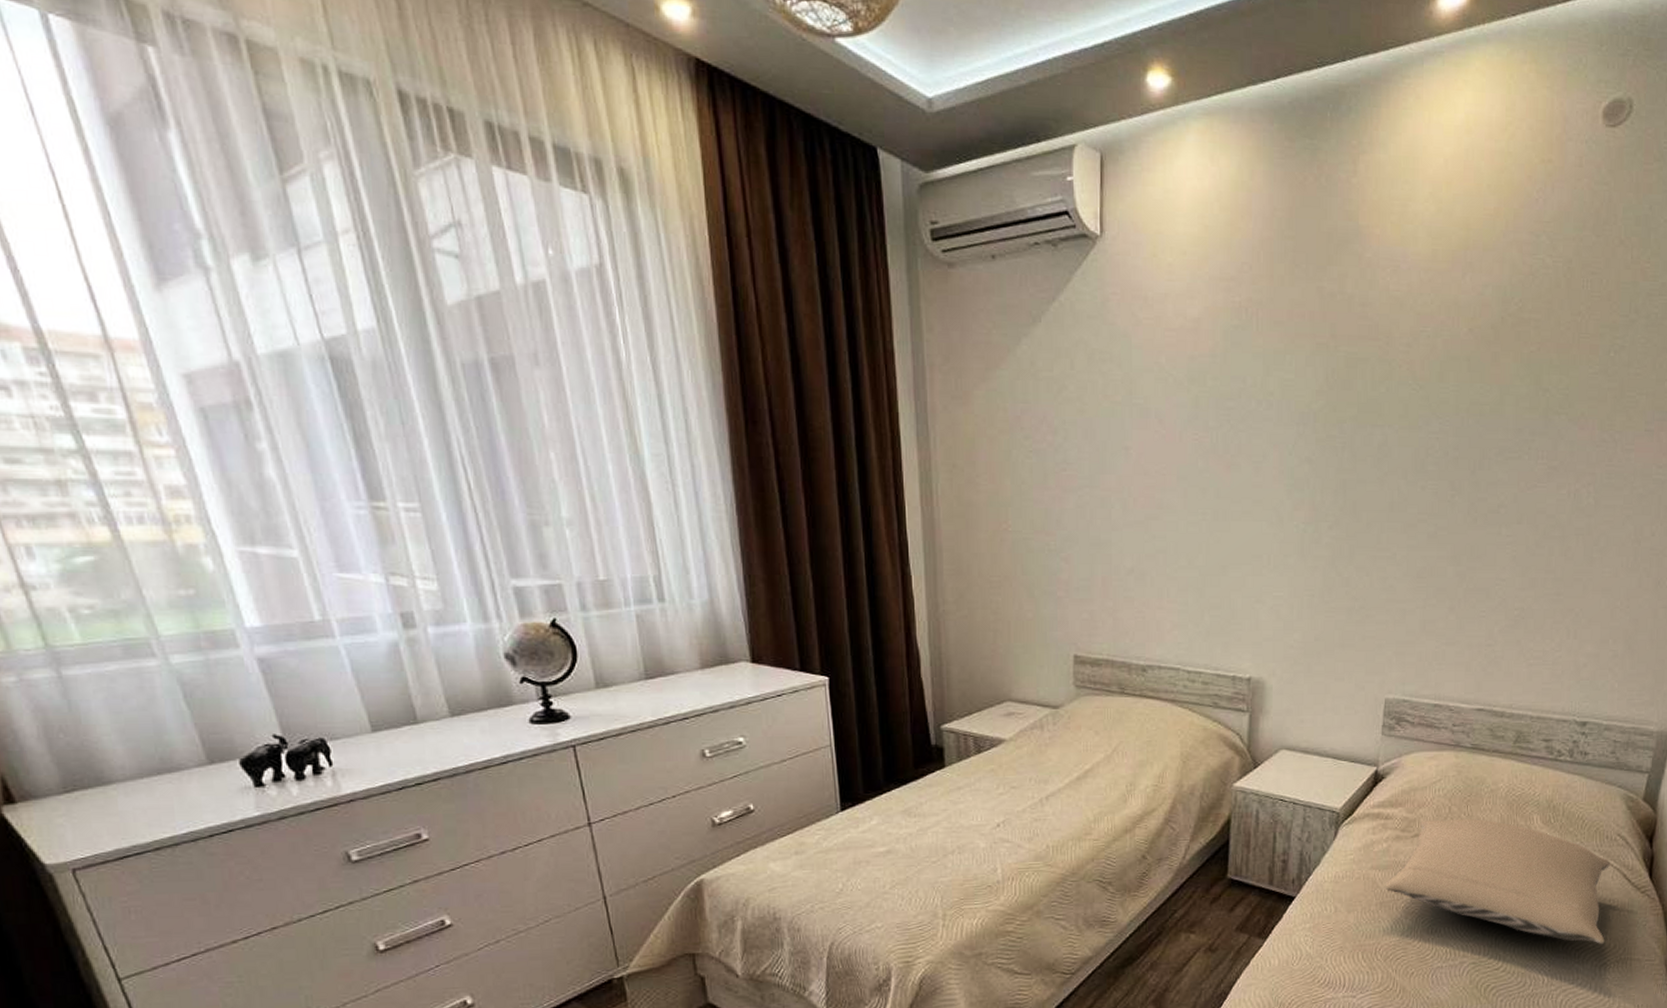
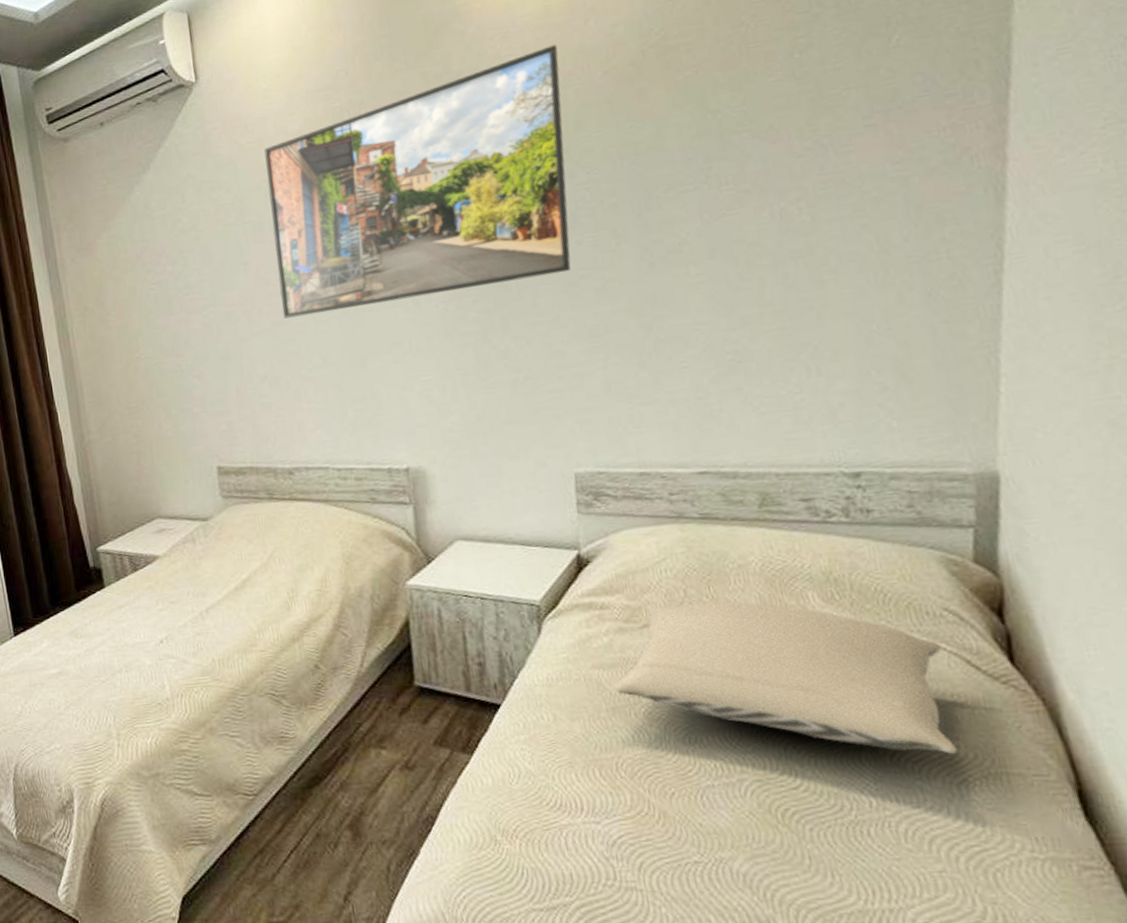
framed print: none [1157,290,1437,514] -> present [264,44,571,319]

